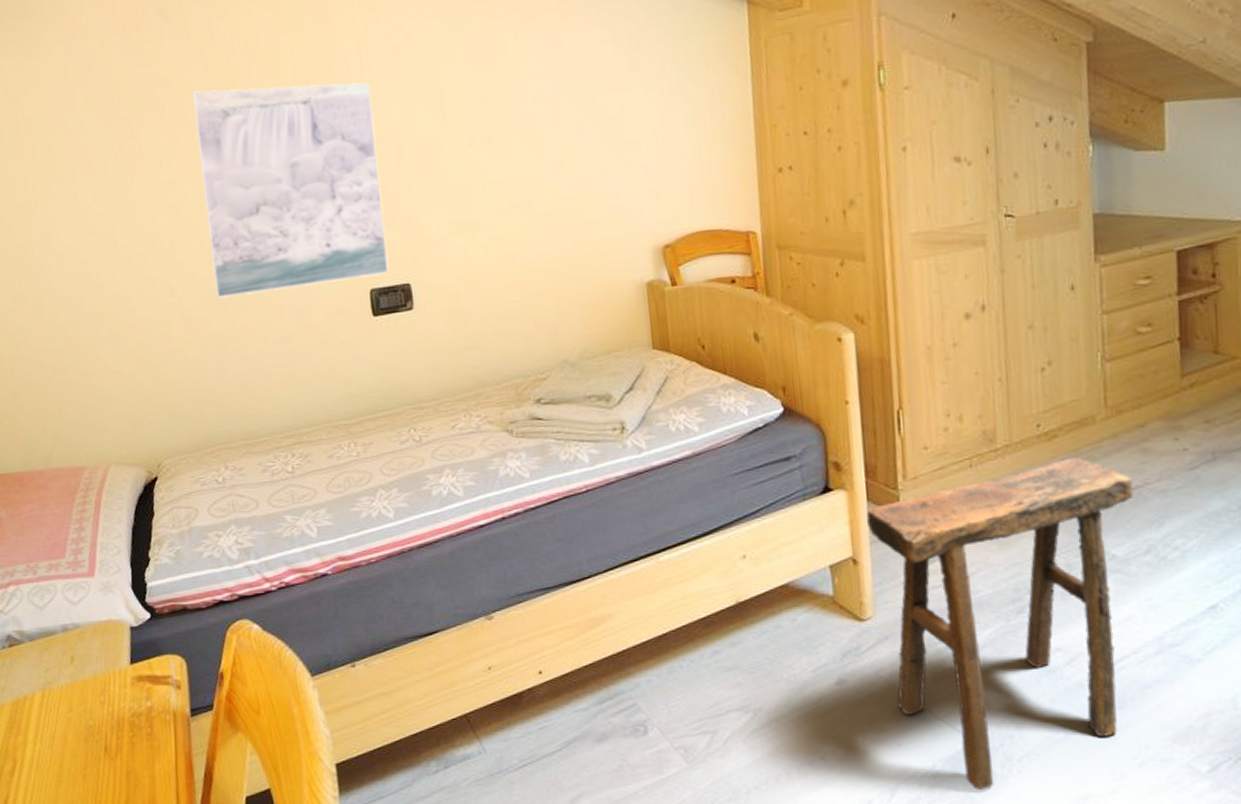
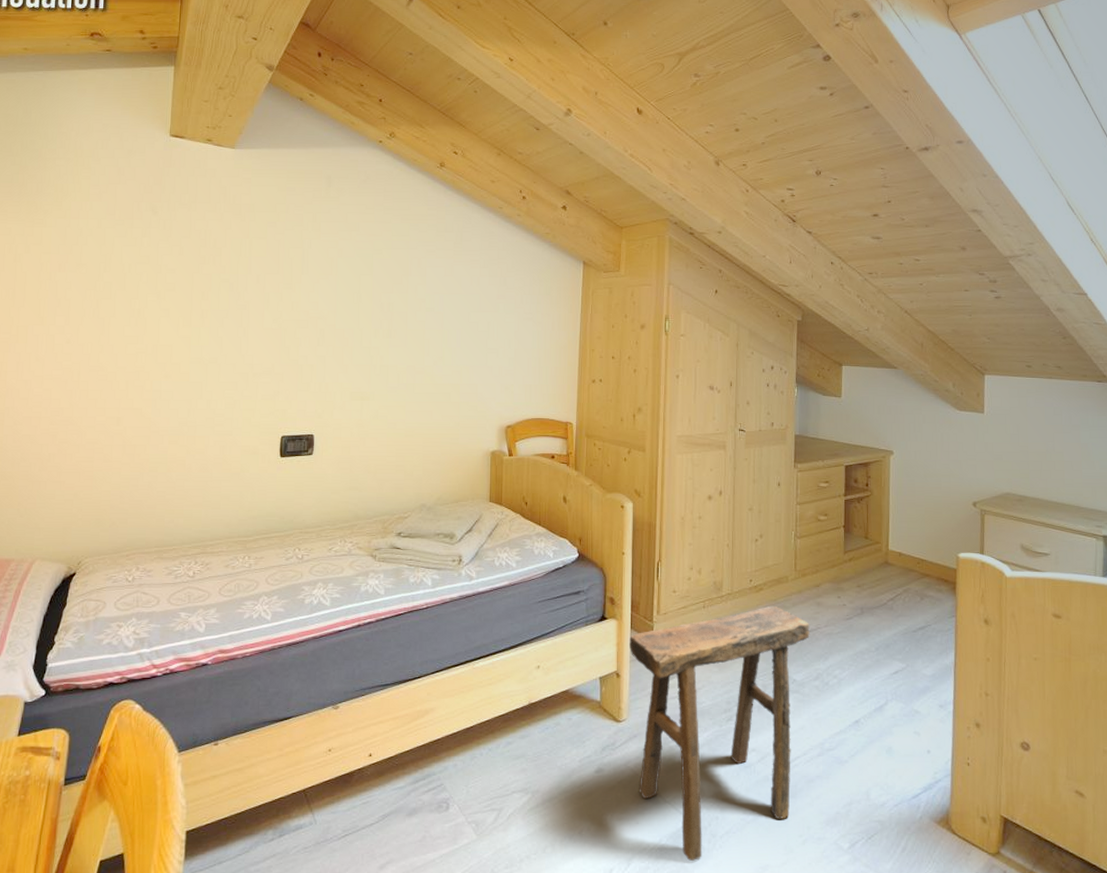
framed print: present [192,82,390,299] -> none [155,270,307,431]

